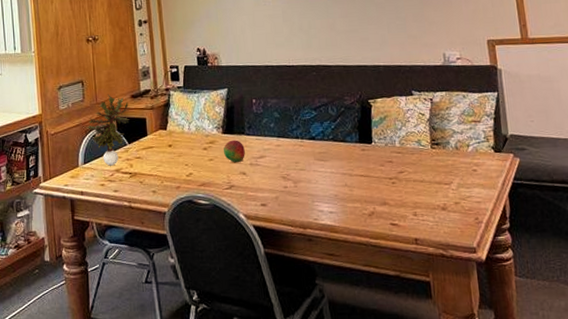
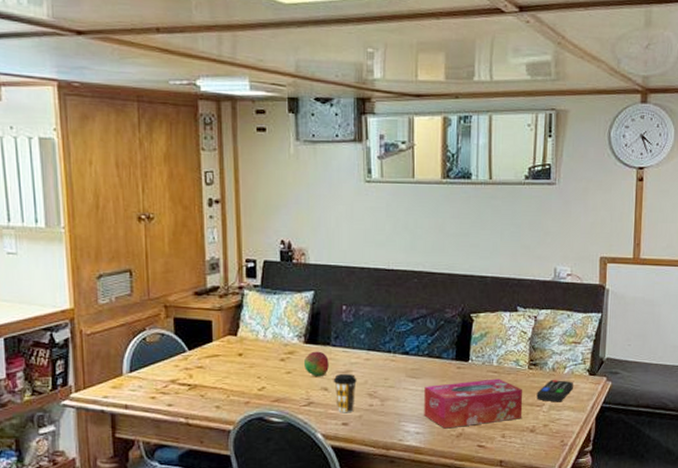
potted plant: present [86,94,130,166] -> none [134,288,192,376]
coffee cup: none [249,158,271,195] -> present [333,373,357,413]
tissue box: none [333,158,431,208] -> present [424,378,523,429]
remote control: none [443,157,480,180] -> present [536,379,573,402]

